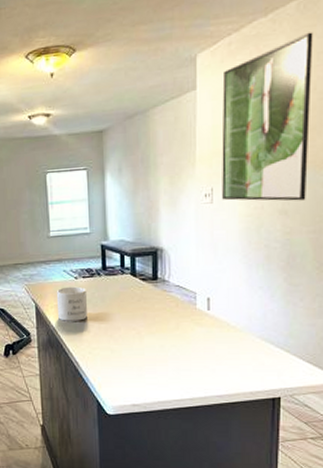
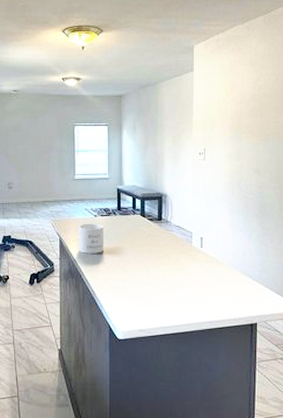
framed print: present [222,32,313,201] -> none [212,39,276,163]

